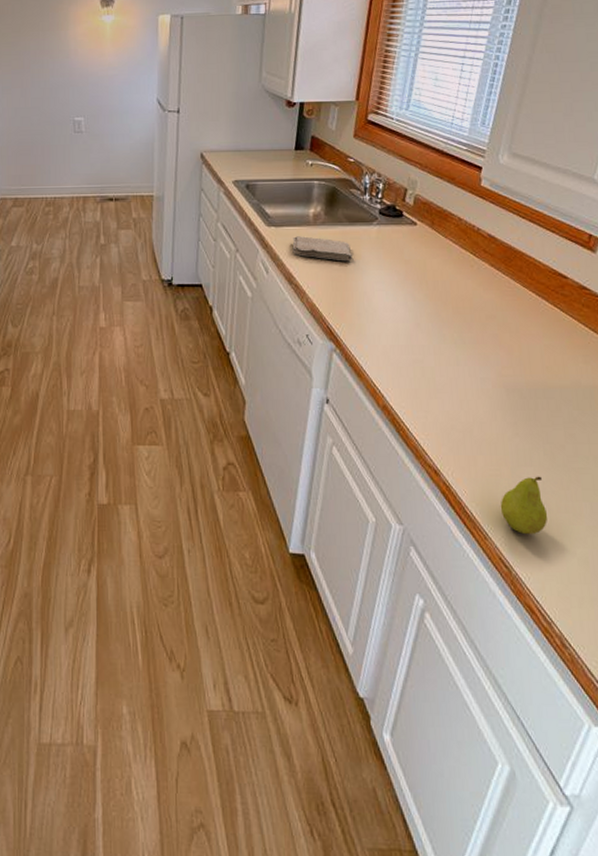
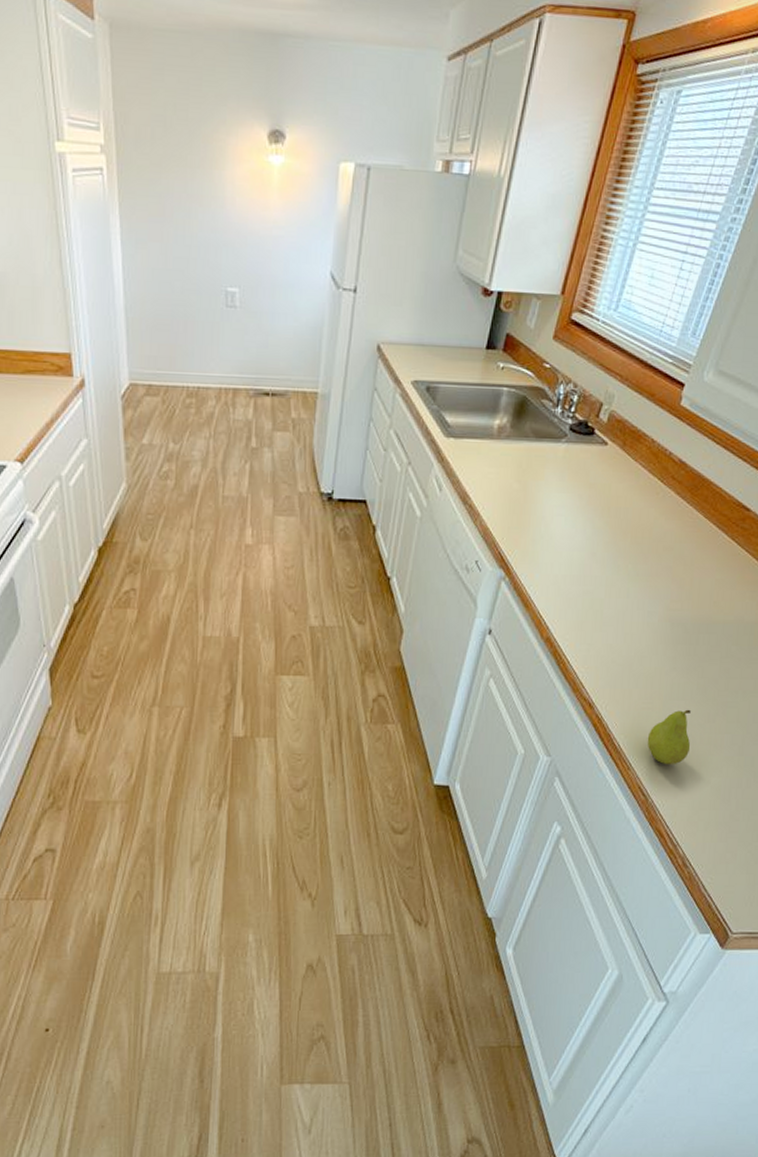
washcloth: present [292,236,352,262] -> none [471,450,535,482]

